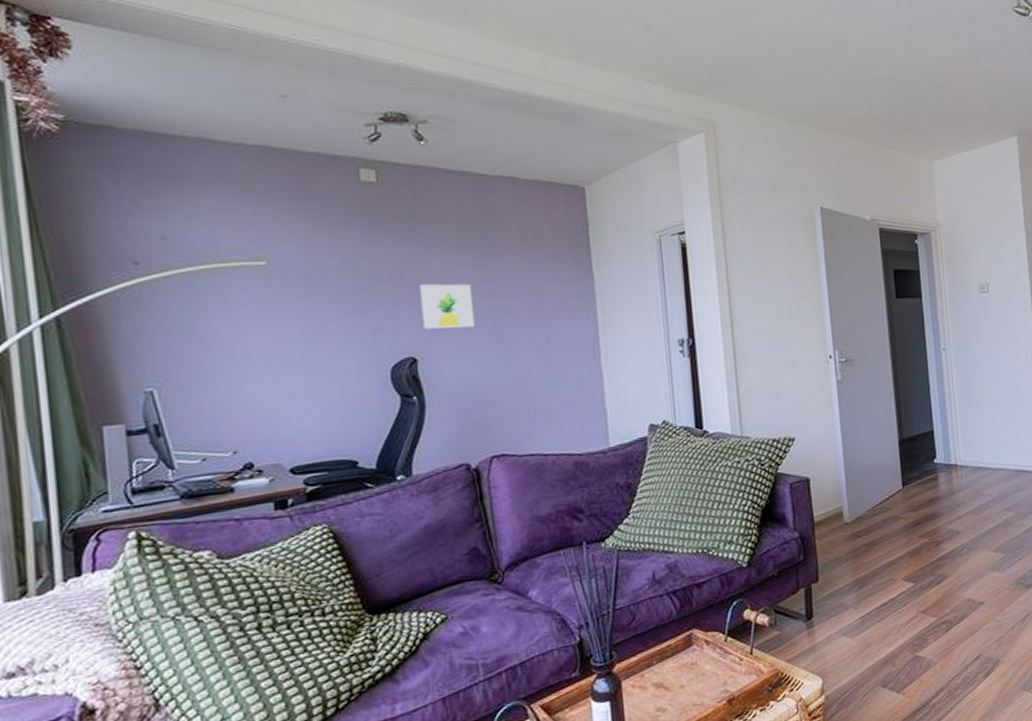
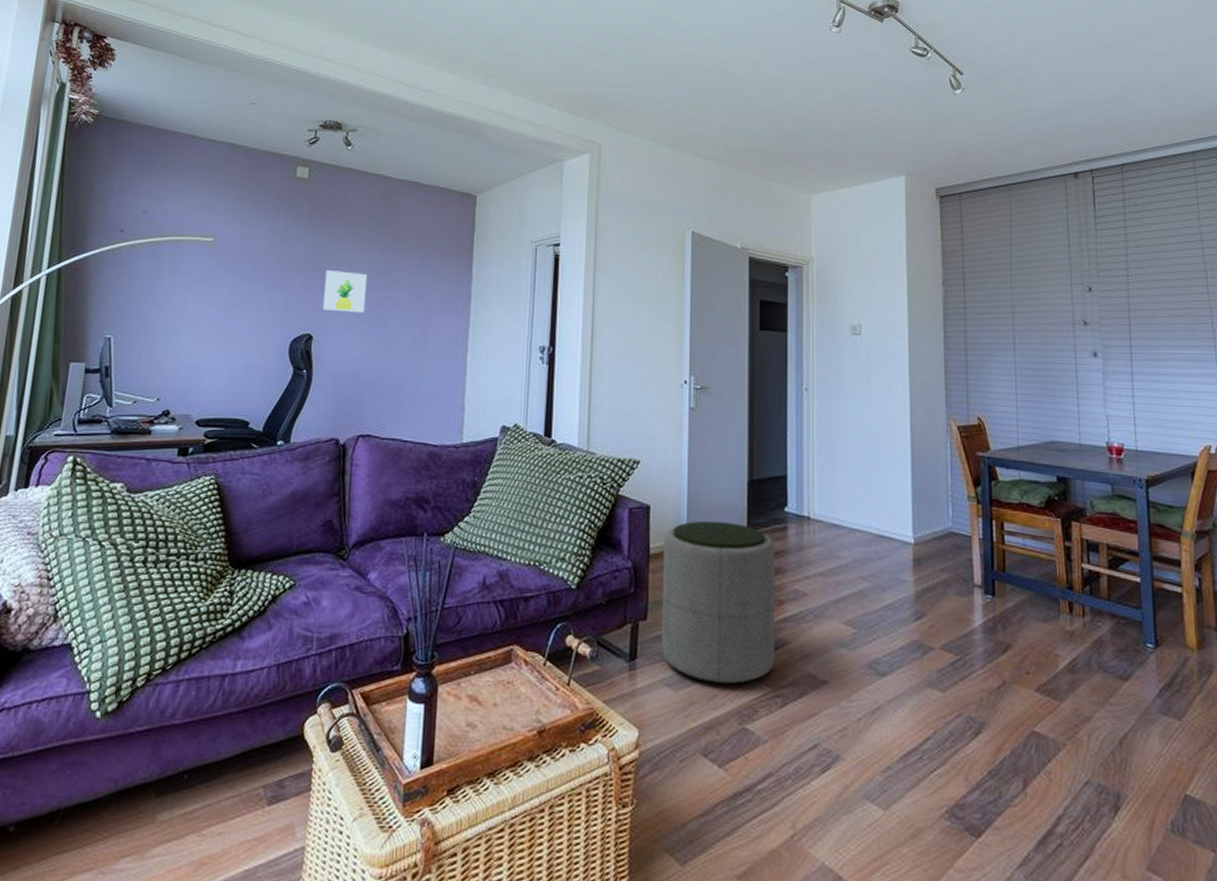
ottoman: none [825,480,938,625] -> present [662,520,775,684]

